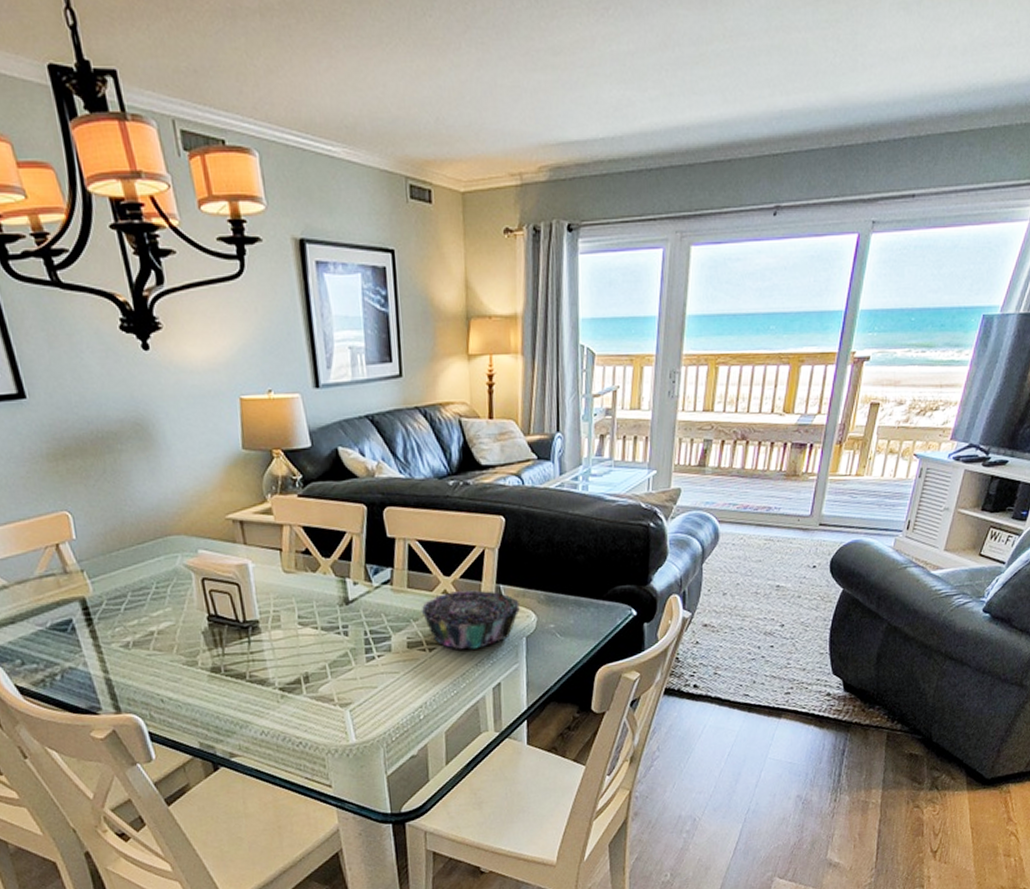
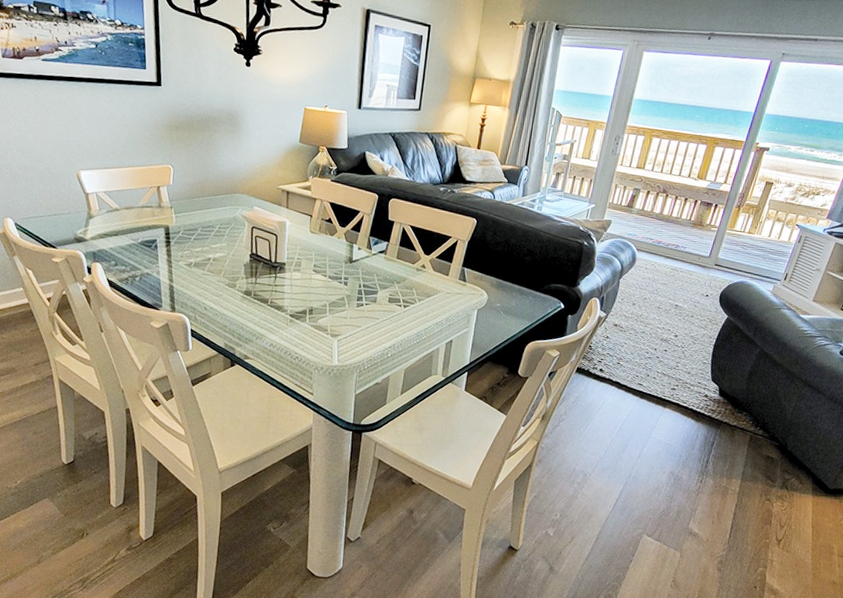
decorative bowl: present [421,590,520,650] -> none [403,266,477,312]

